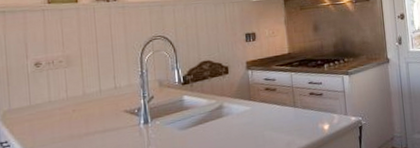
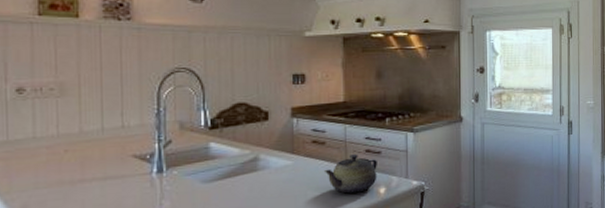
teapot: none [276,97,321,132] -> present [323,154,377,194]

